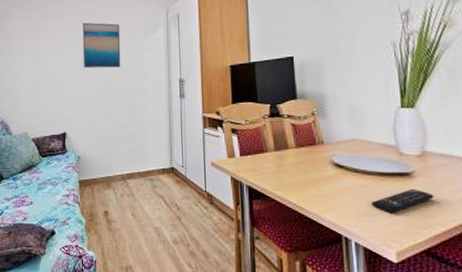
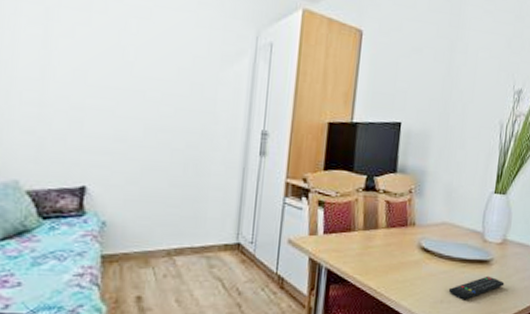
wall art: present [82,22,121,69] -> none [122,27,187,103]

